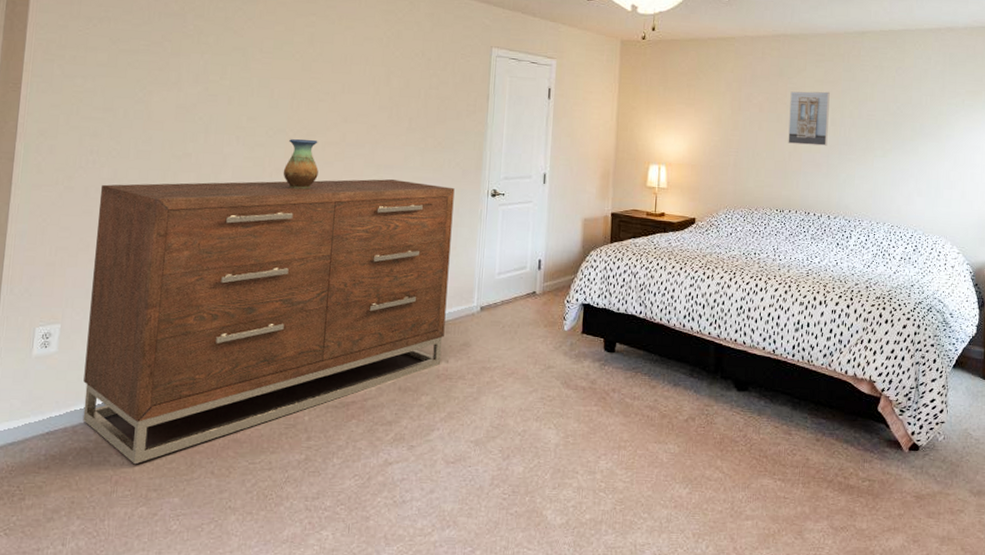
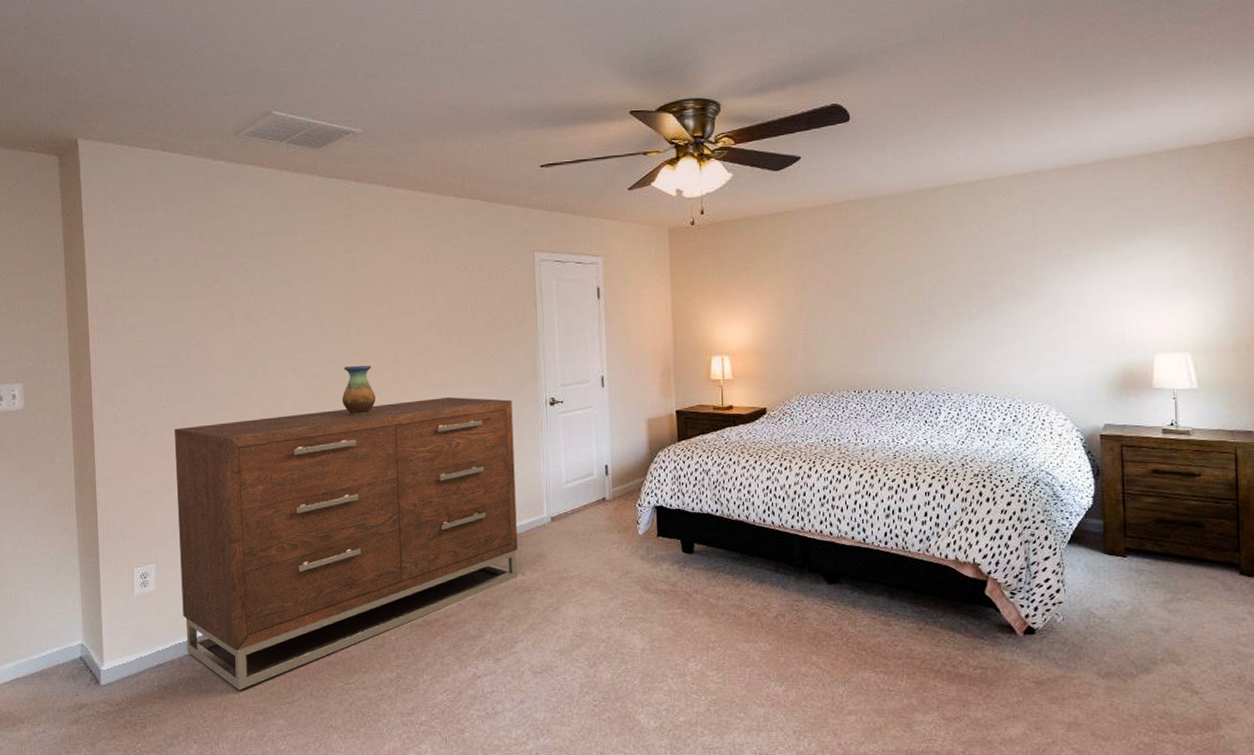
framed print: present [788,91,830,146] -> none [859,258,906,319]

